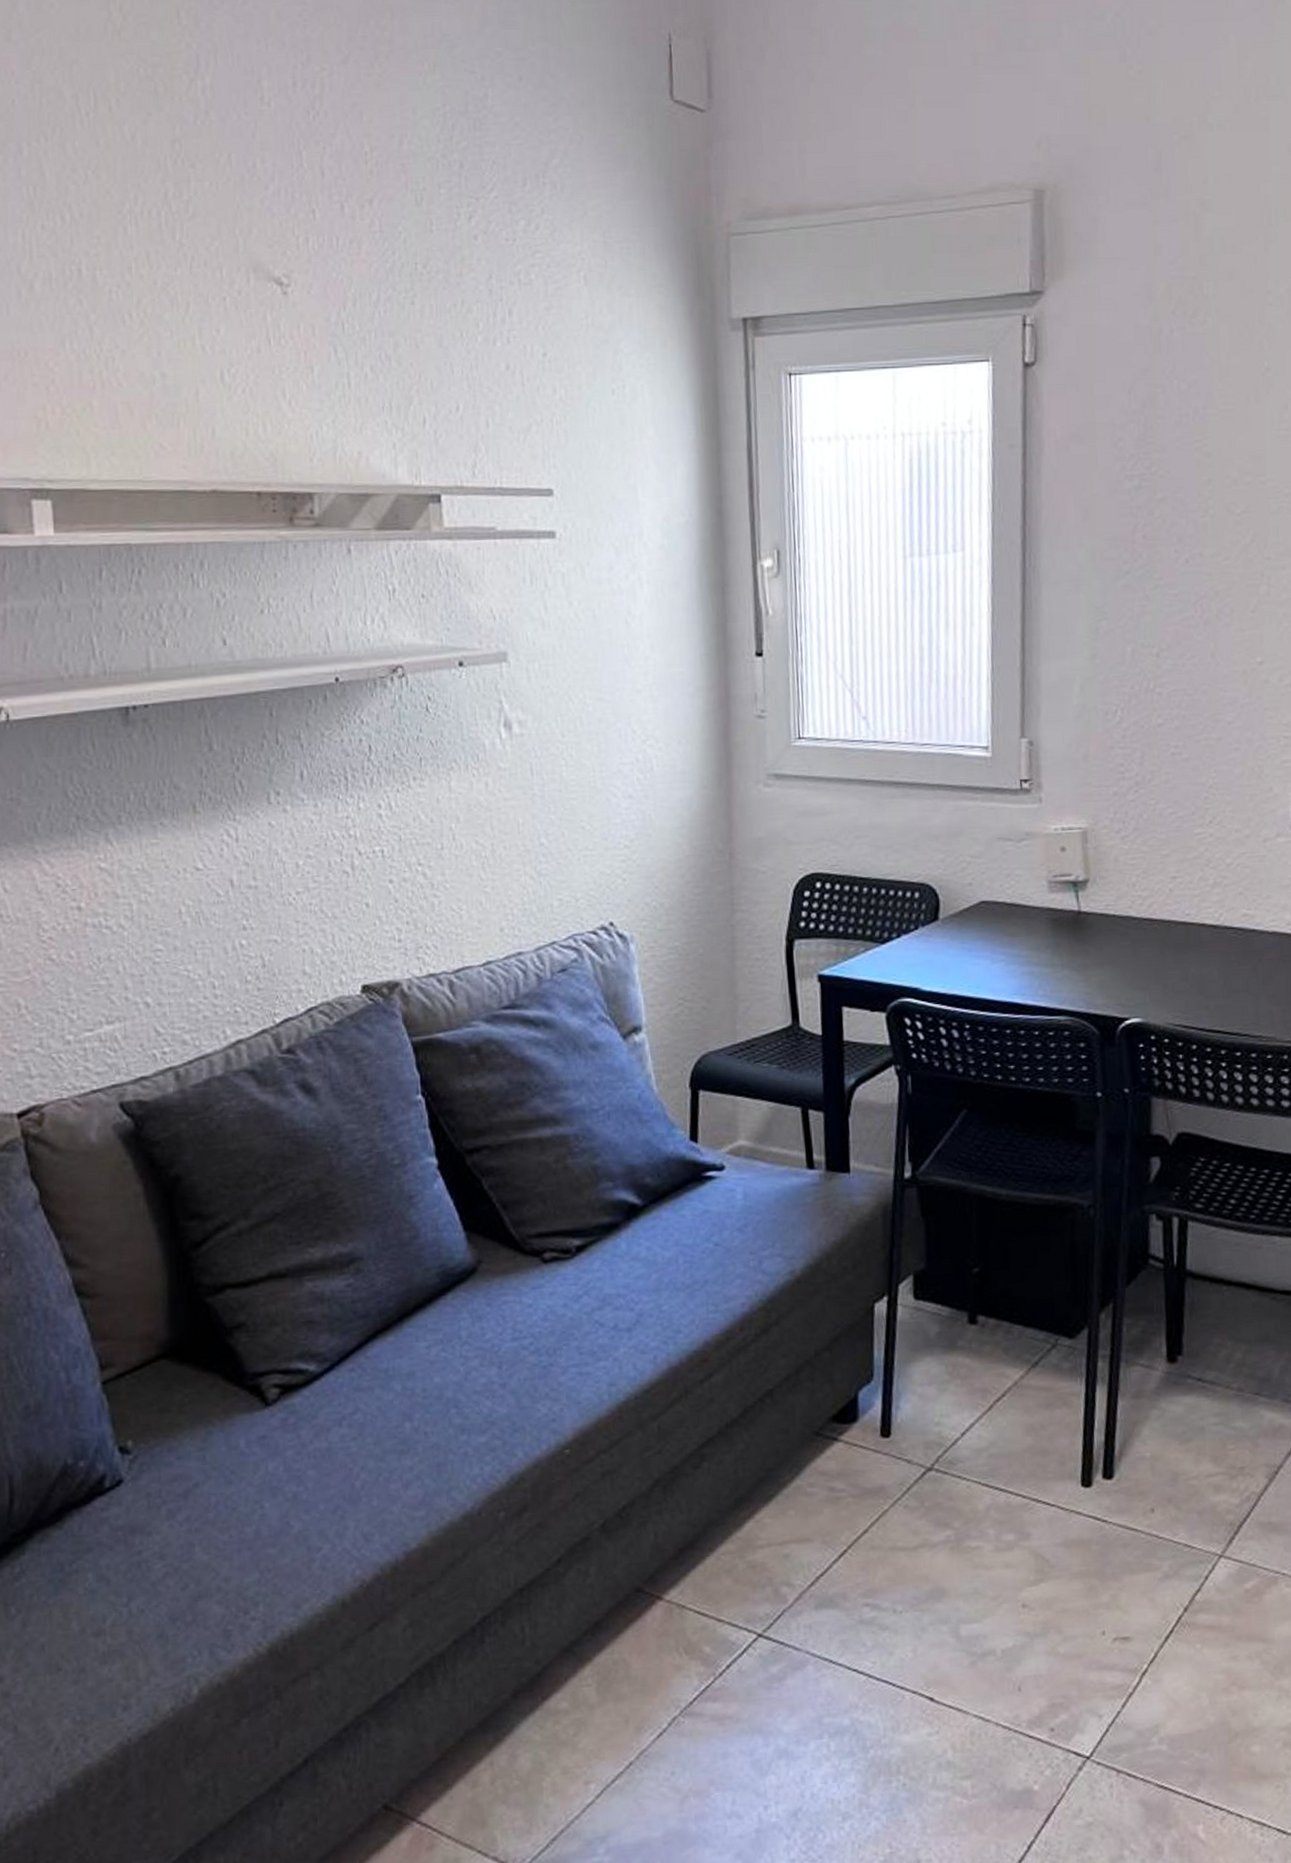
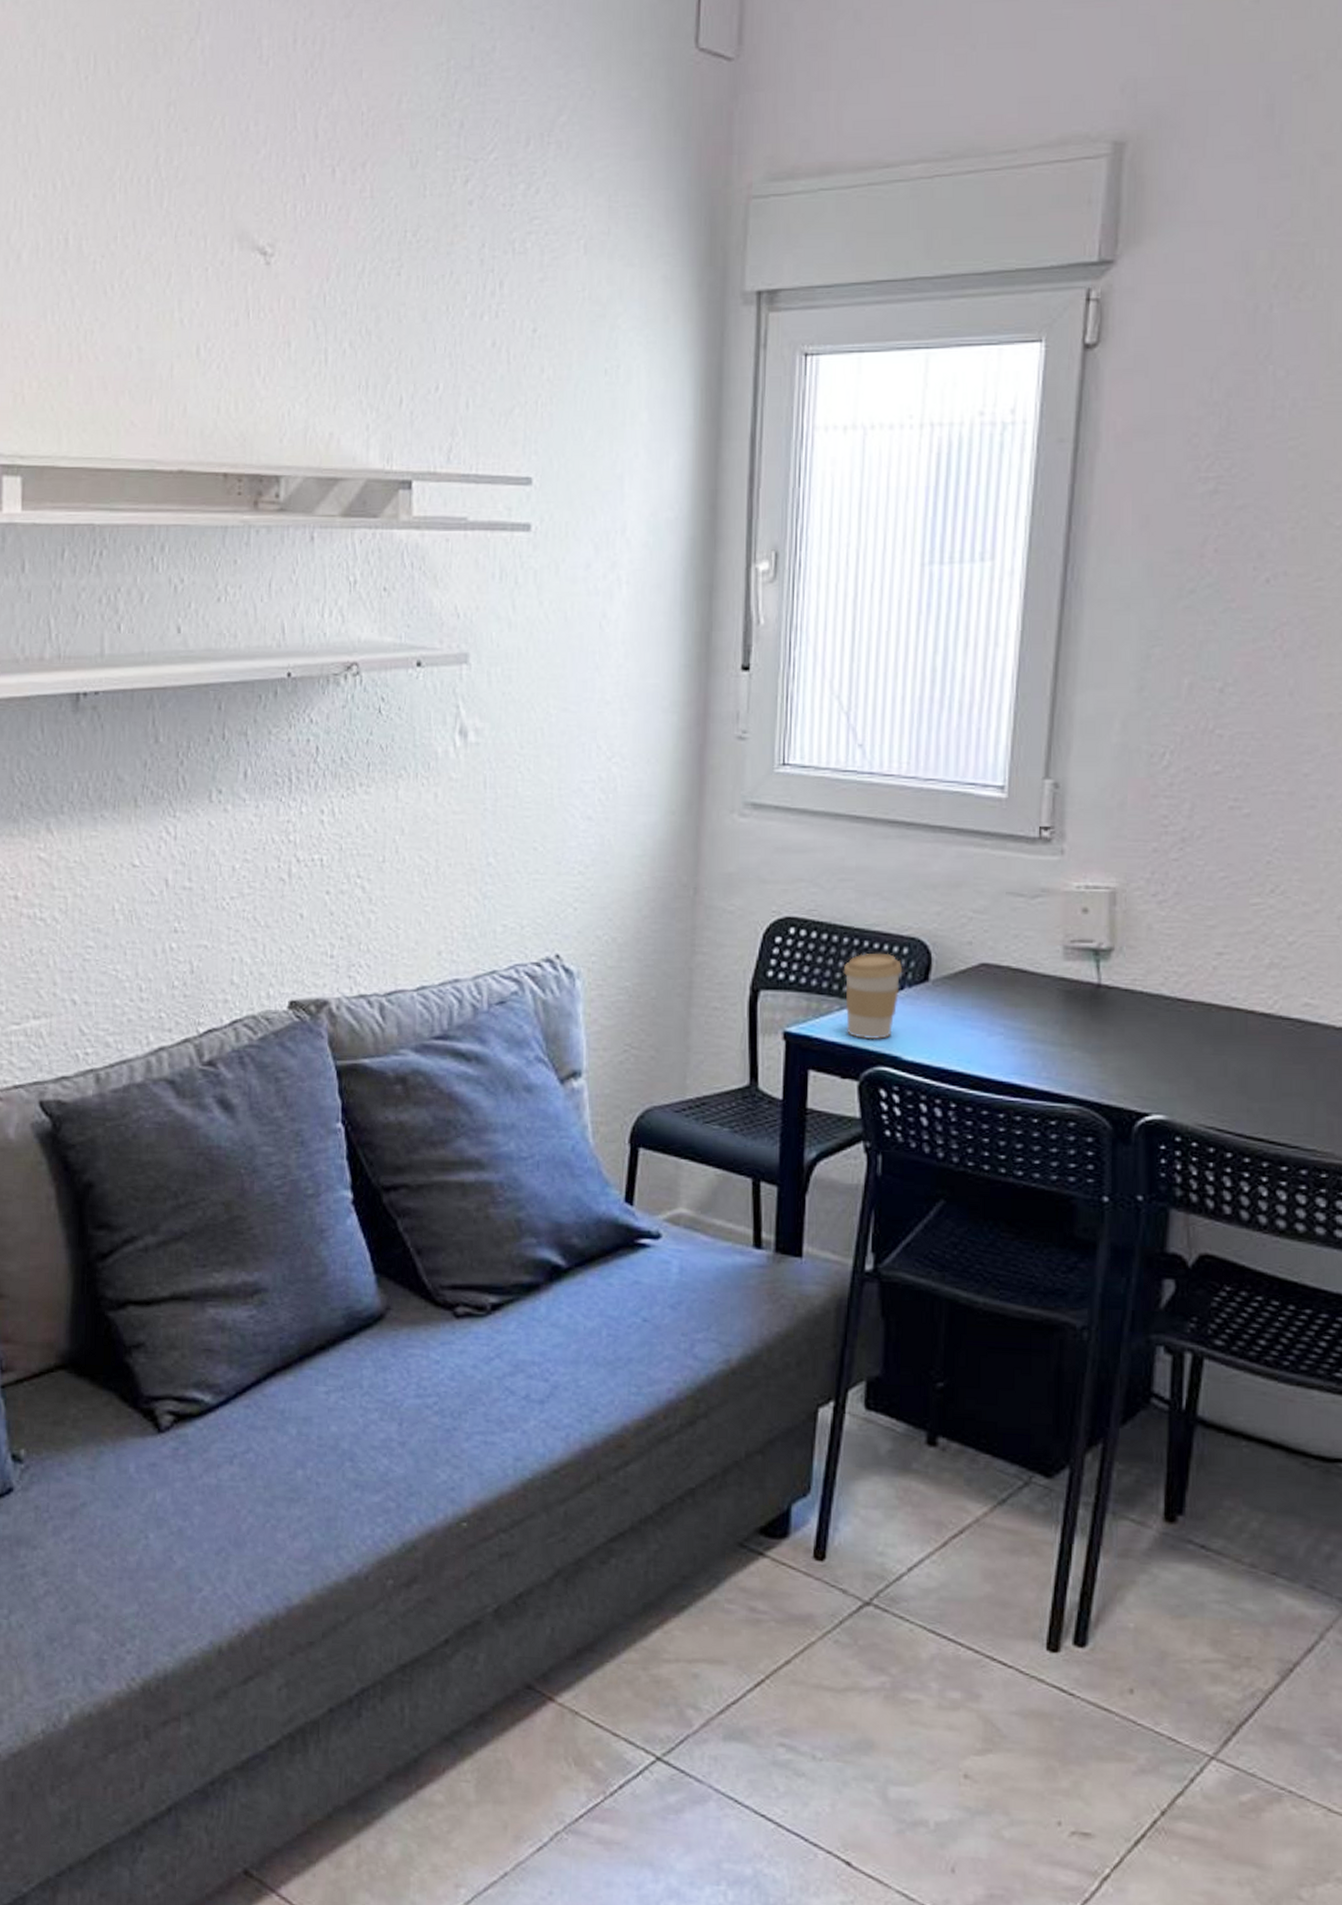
coffee cup: none [865,898,916,976] -> present [843,953,903,1040]

